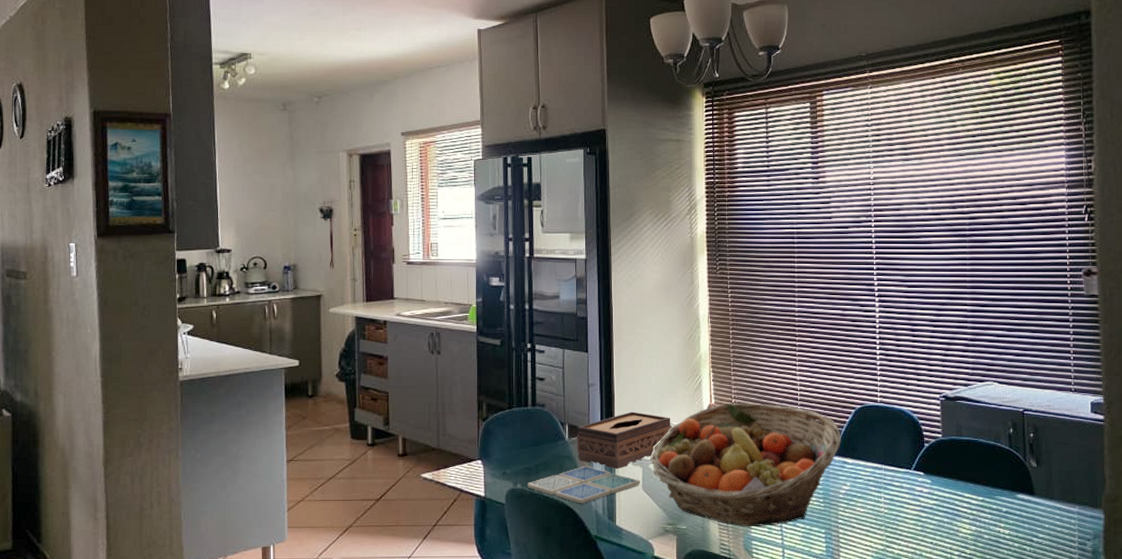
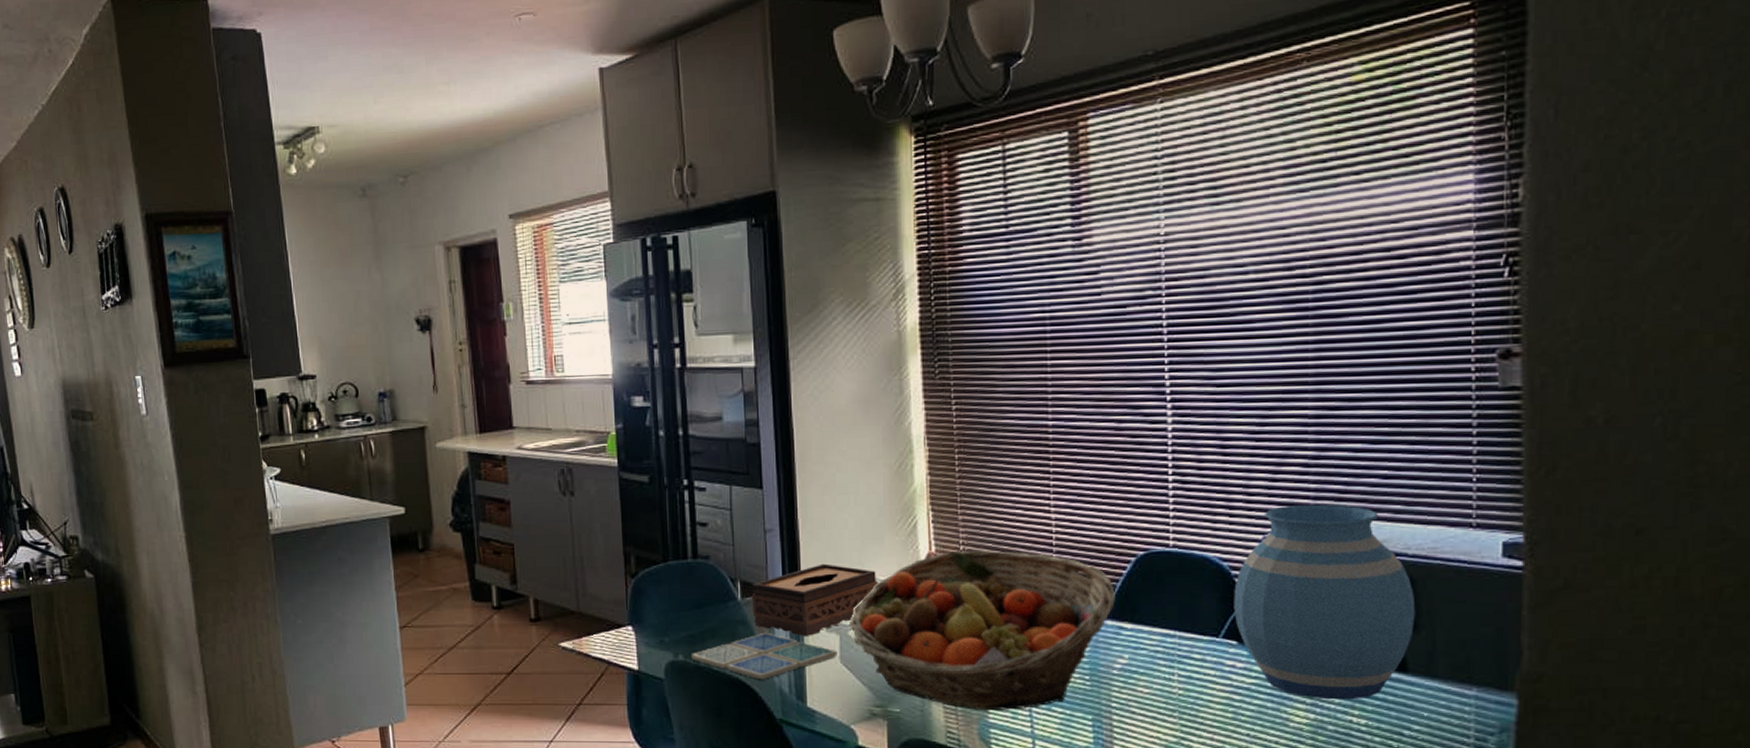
vase: none [921,373,1039,516] -> present [1234,504,1416,700]

